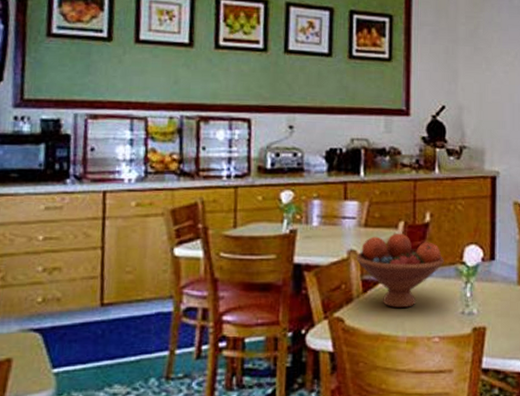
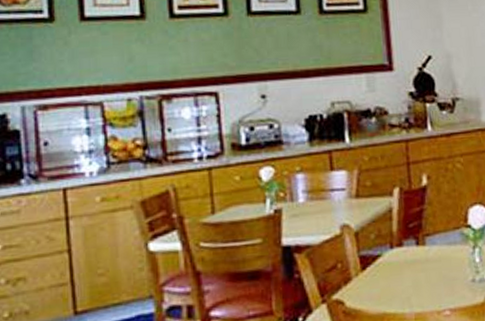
fruit bowl: present [356,233,444,307] -> none [350,200,448,283]

